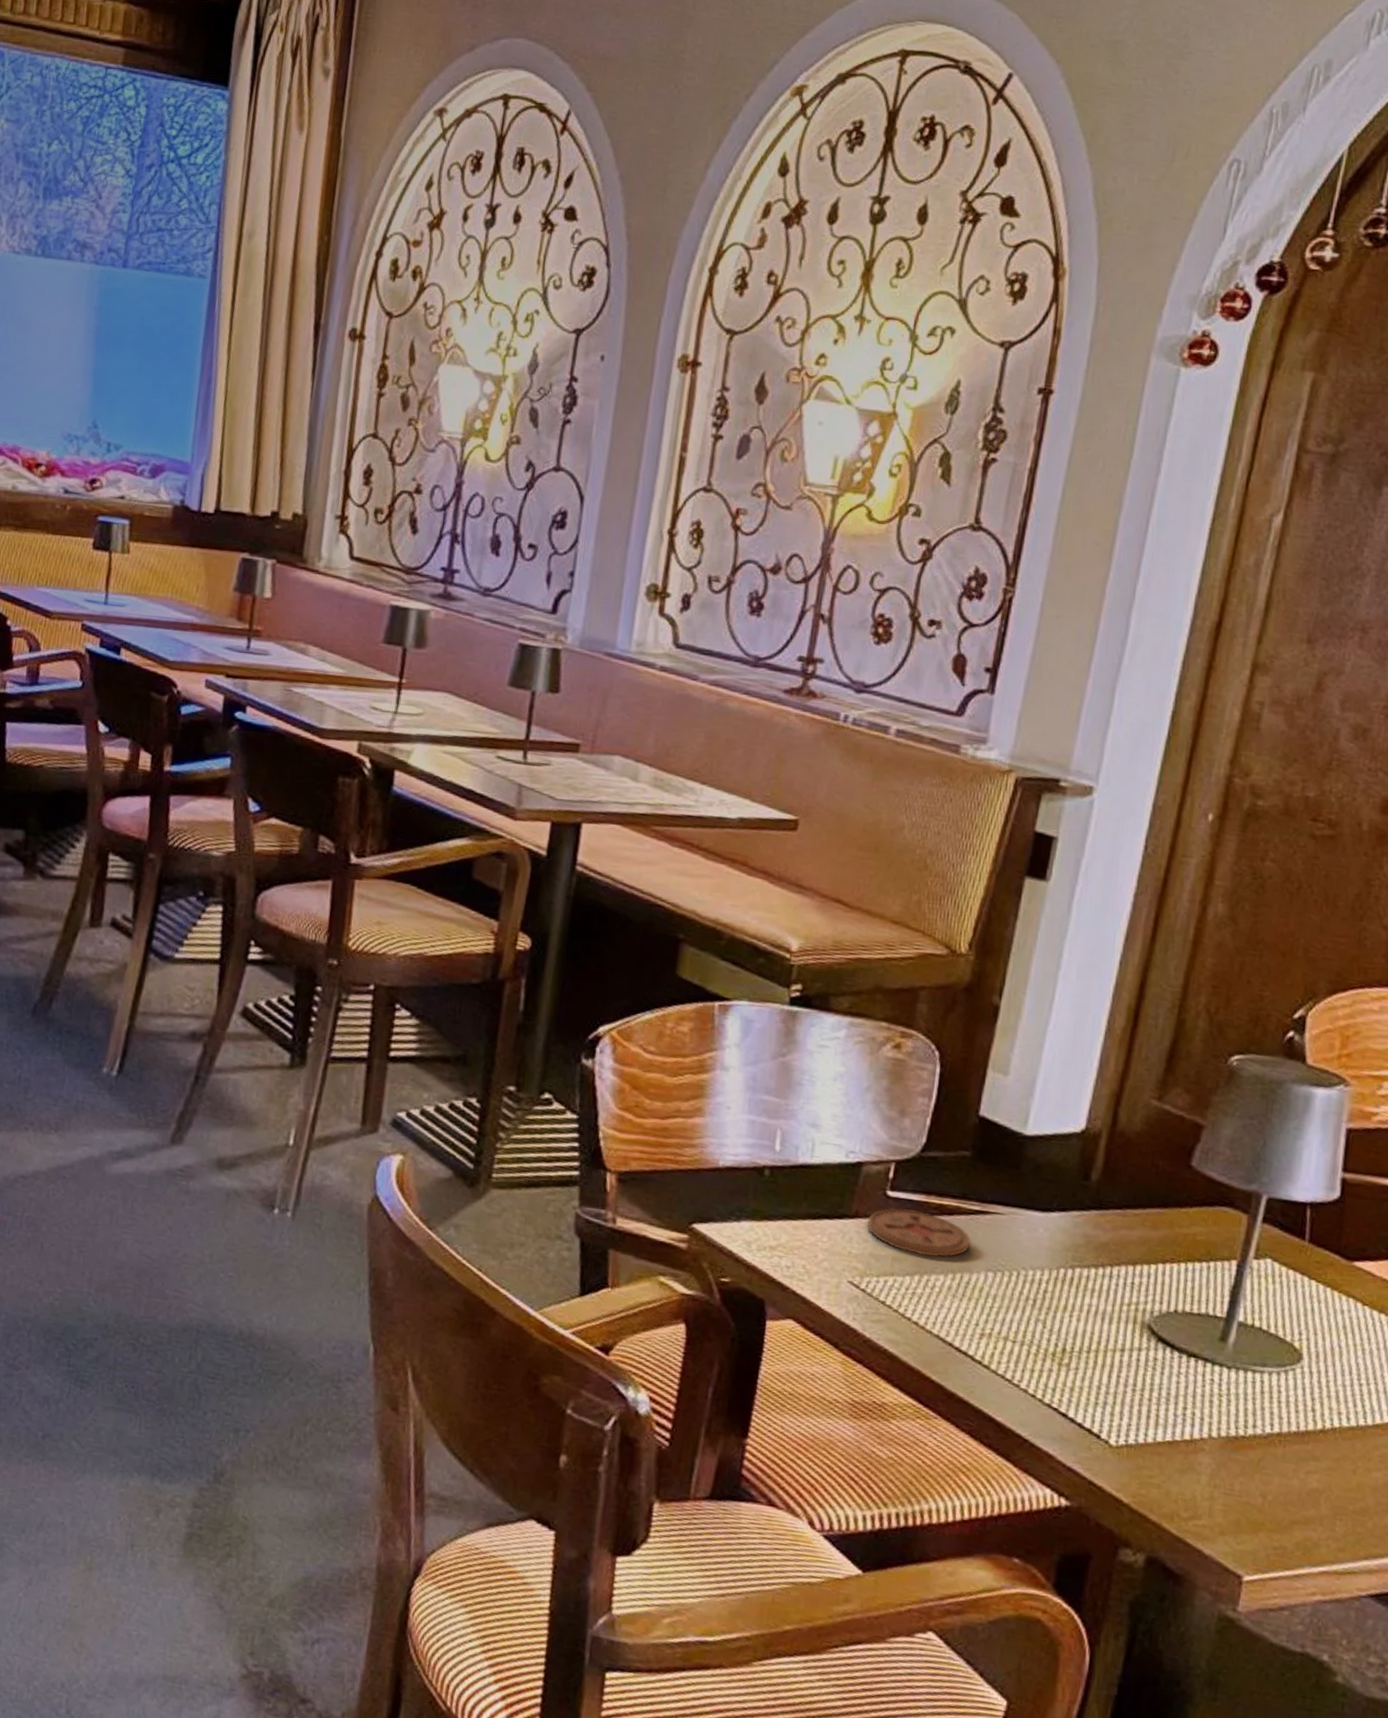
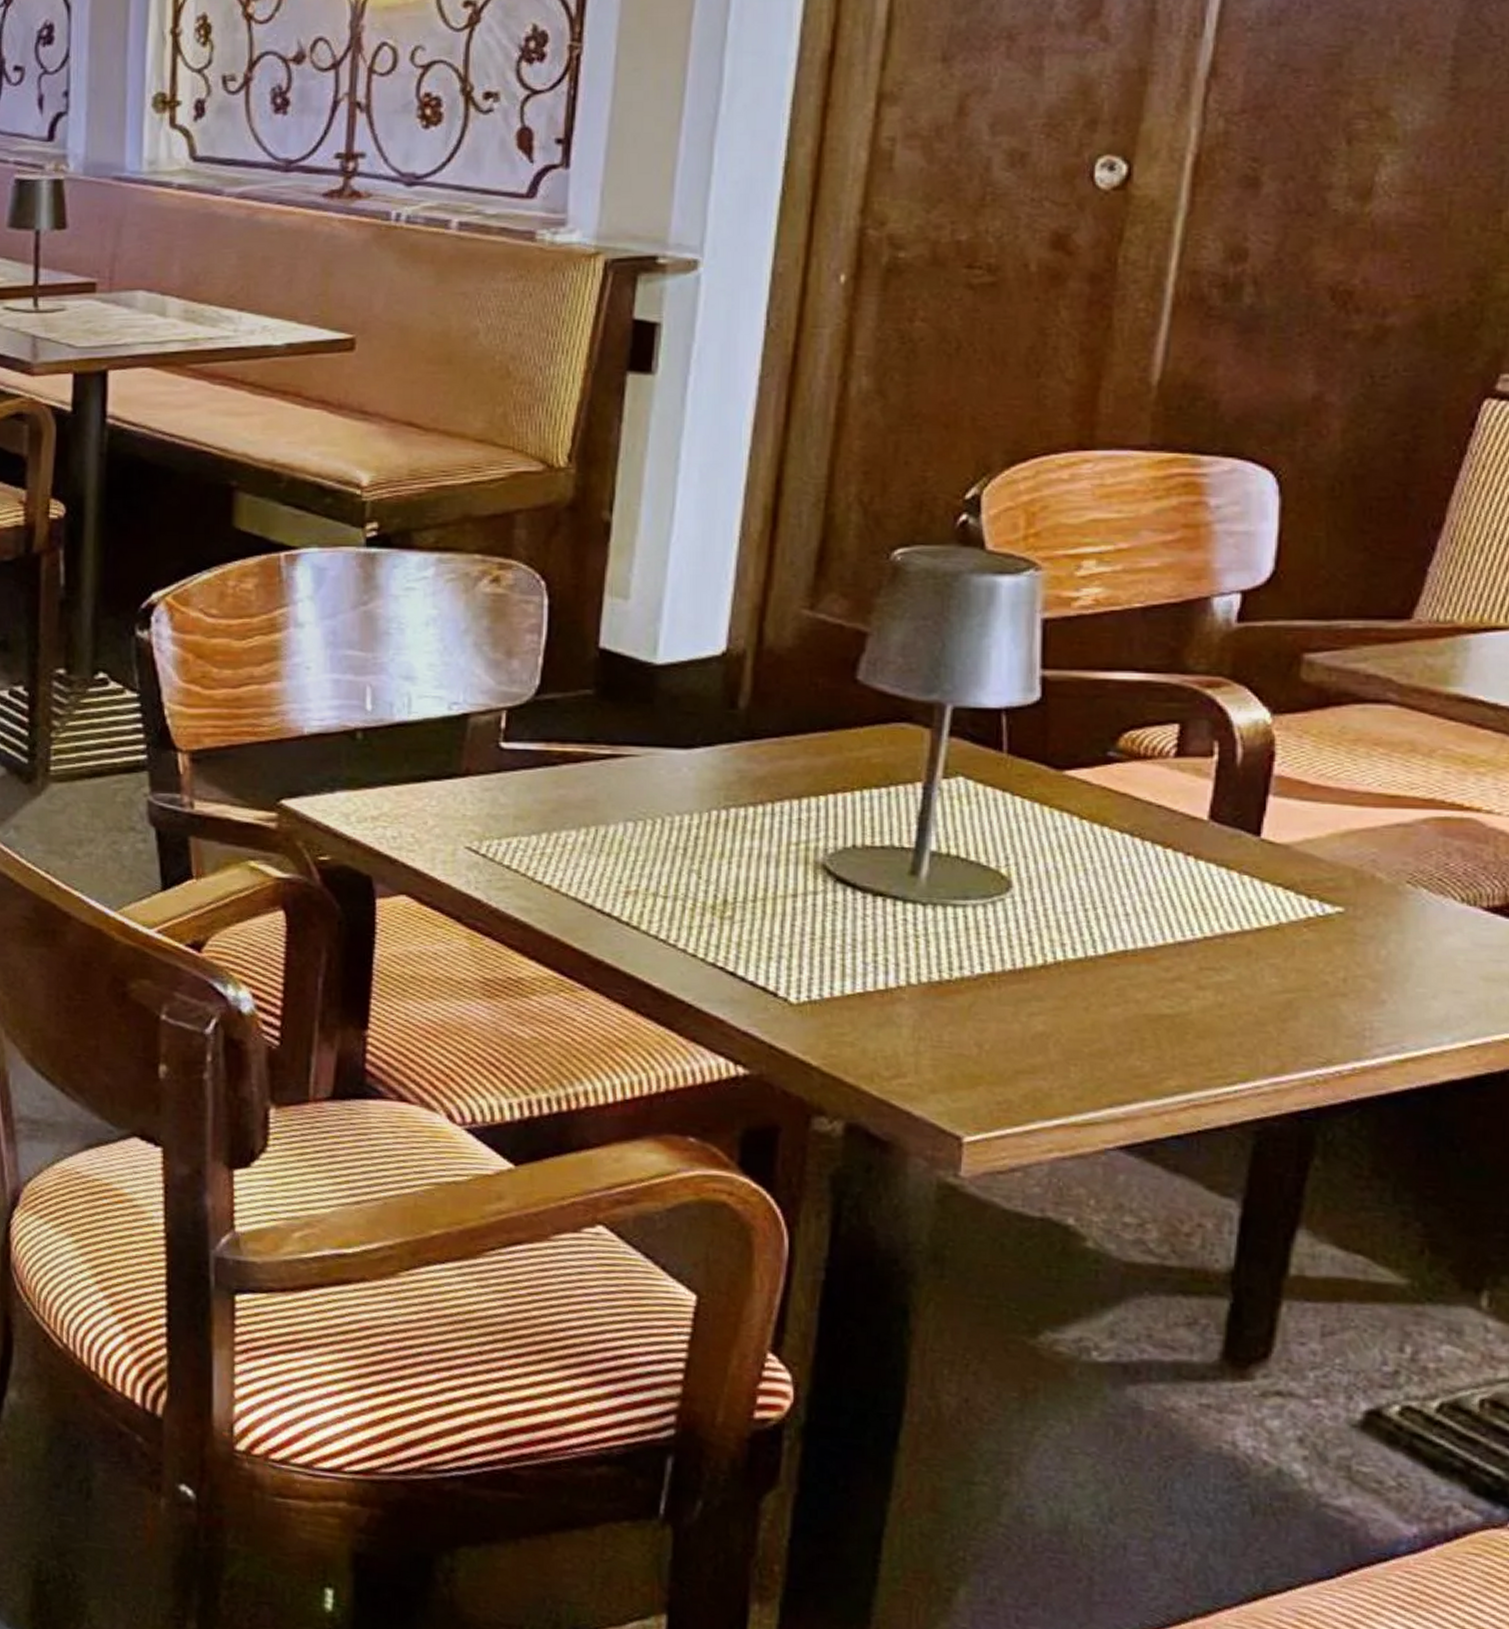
coaster: present [867,1208,971,1257] -> none [481,761,604,811]

